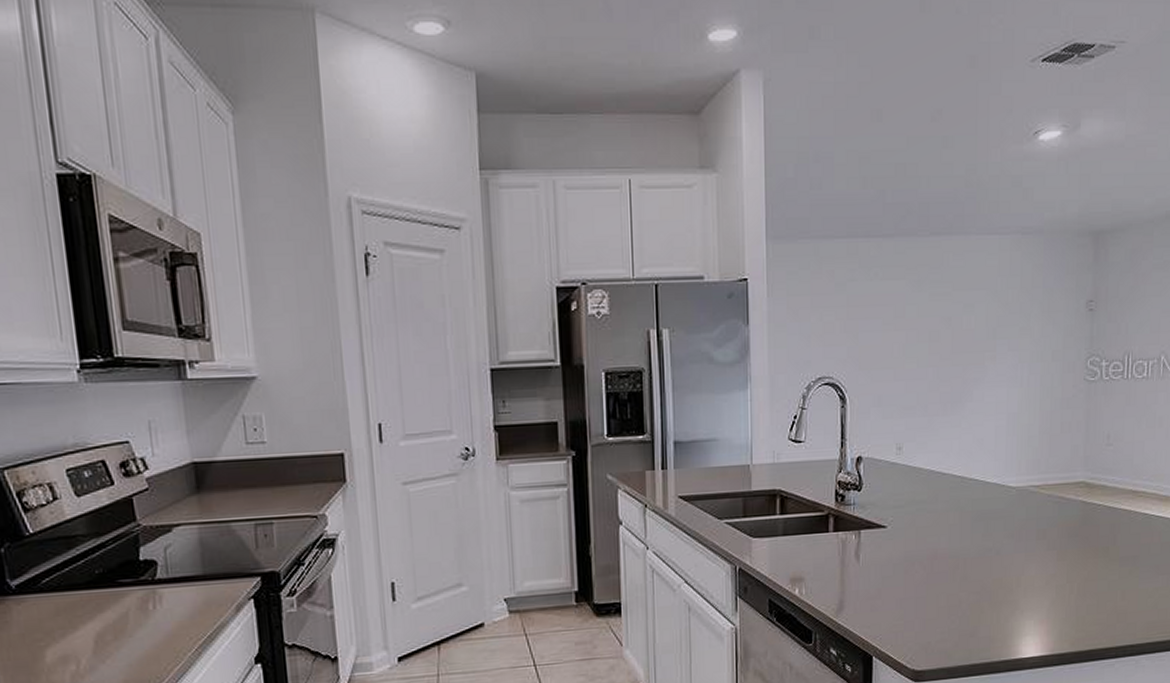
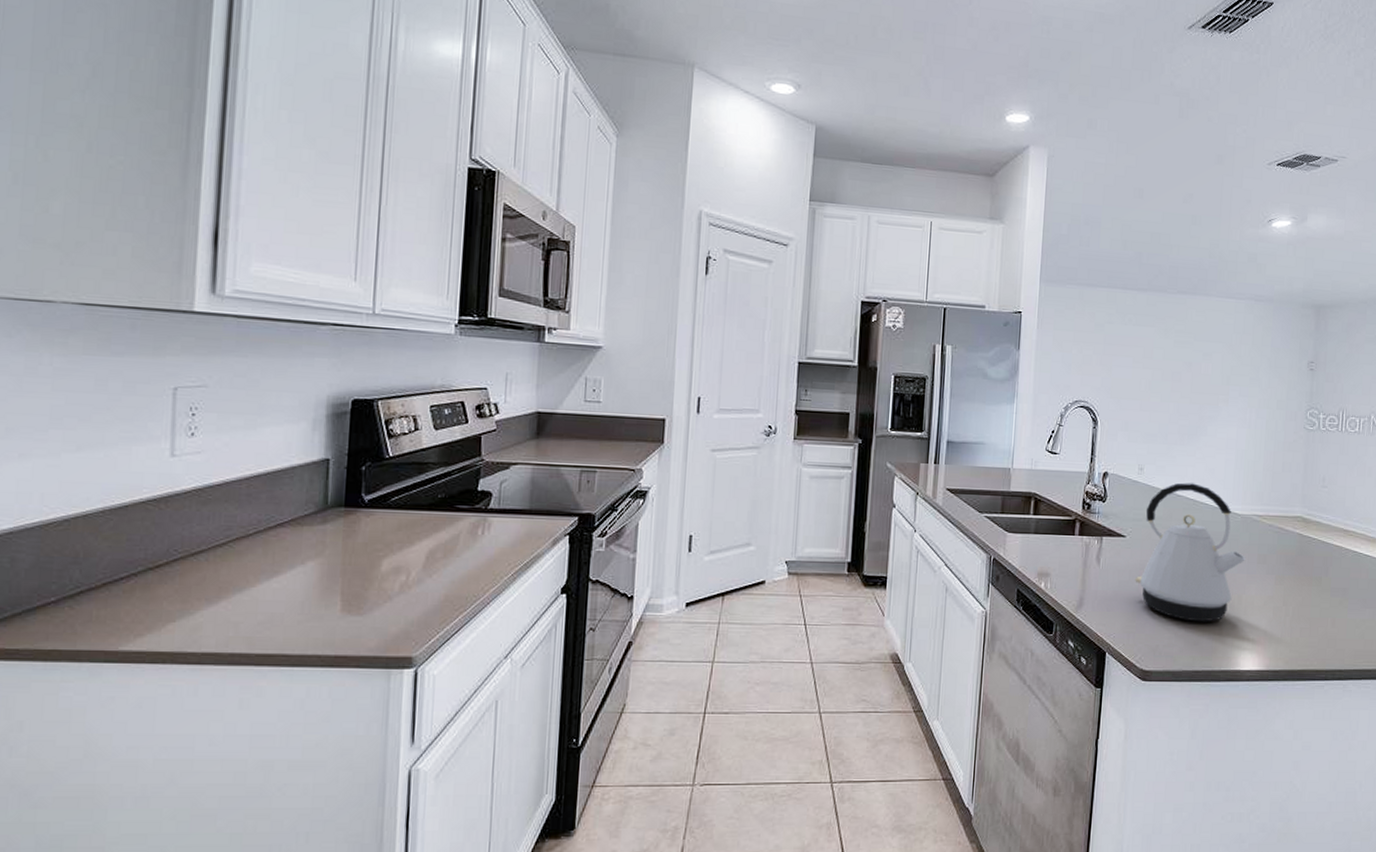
kettle: none [900,457,1024,612] -> present [1135,482,1246,622]

